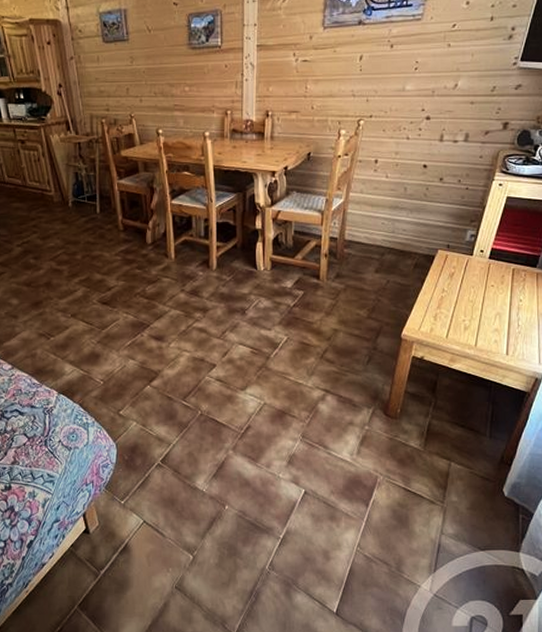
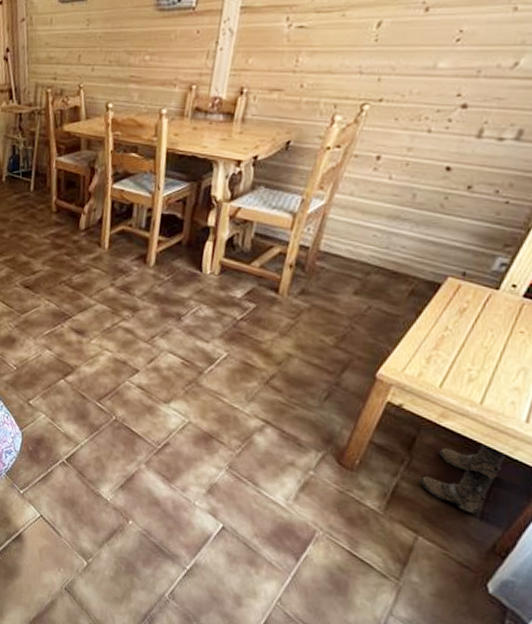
boots: none [445,378,499,434] -> present [419,445,507,513]

